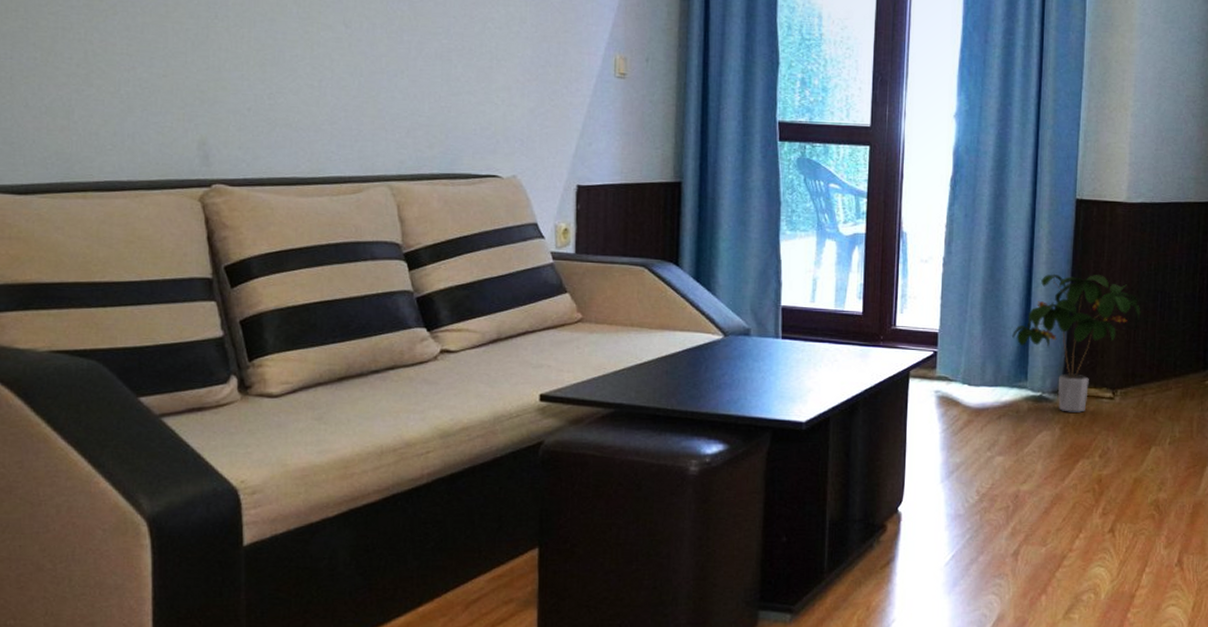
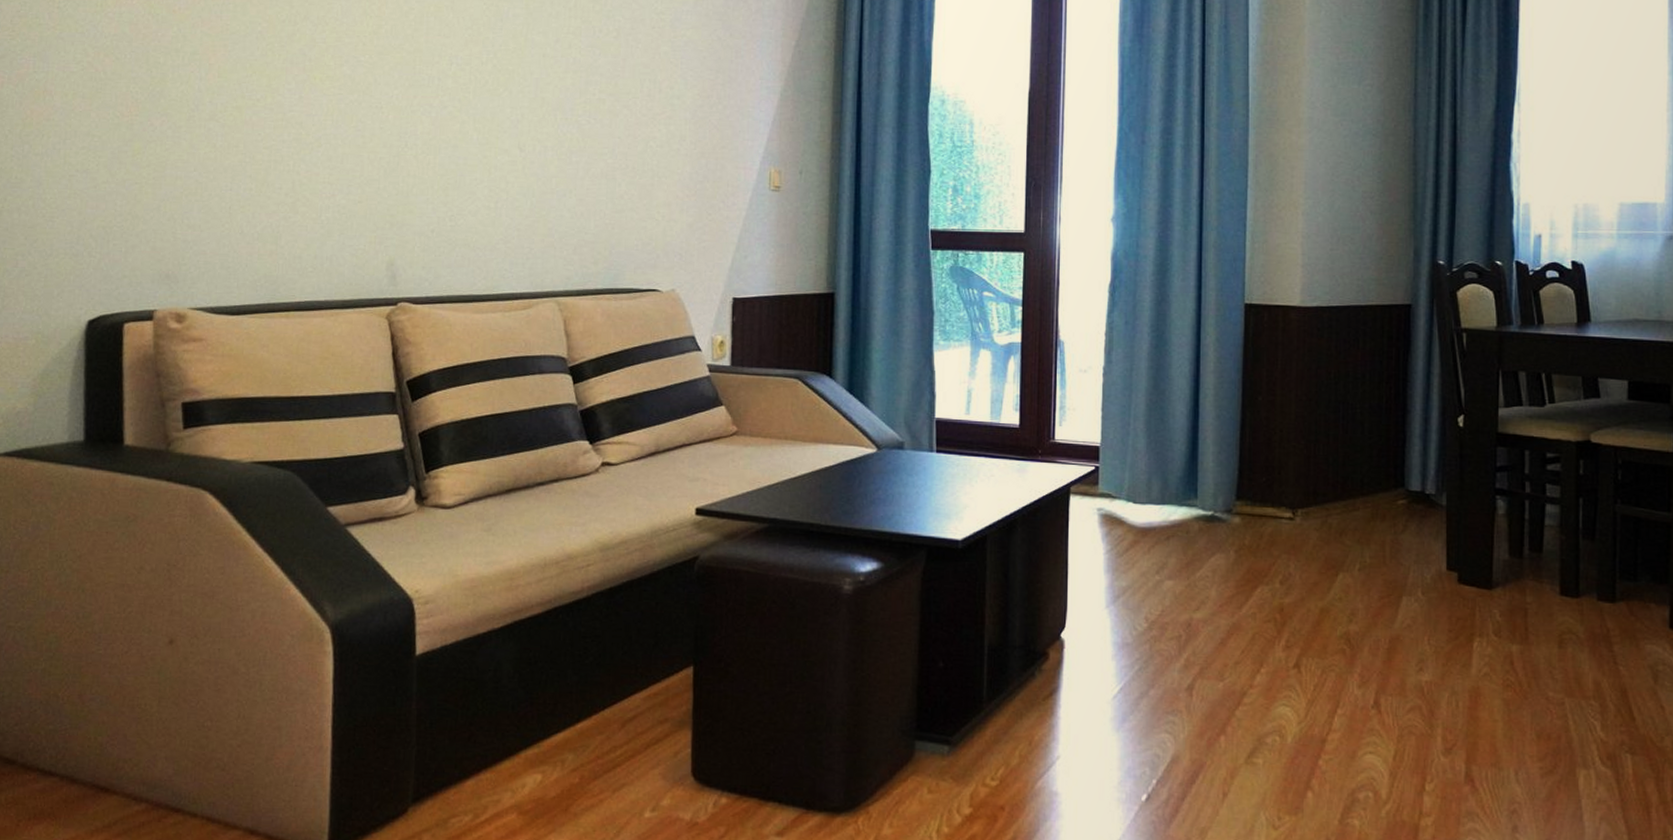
potted plant: present [1012,273,1141,413] -> none [1179,383,1321,534]

